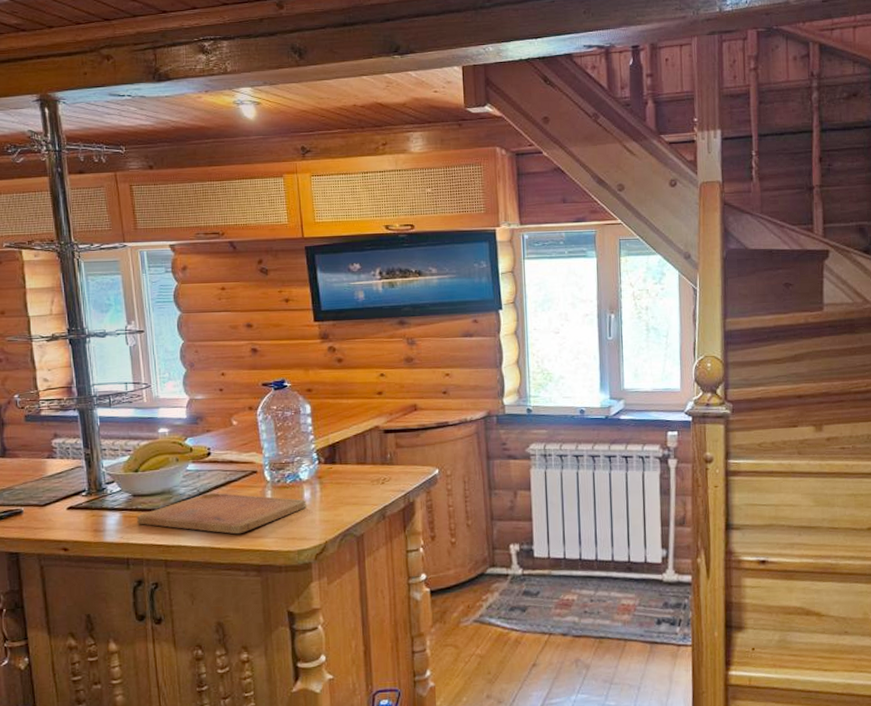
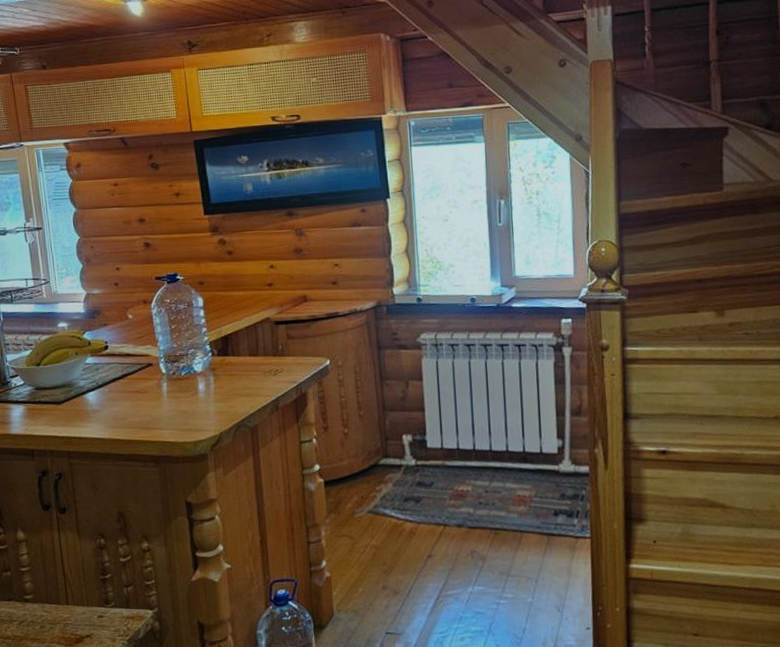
cutting board: present [137,492,306,535] -> none [40,385,201,426]

